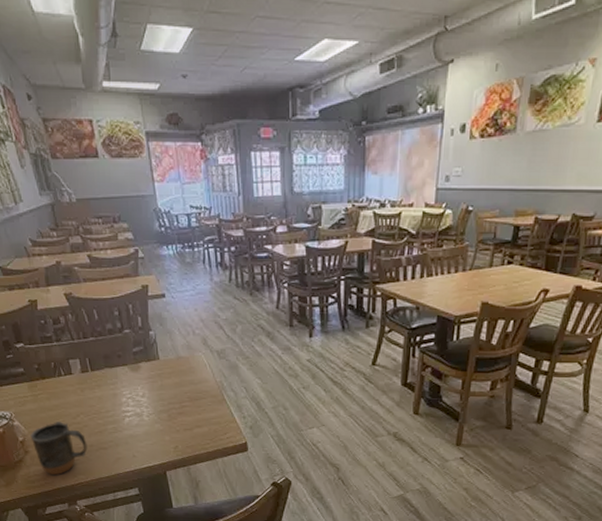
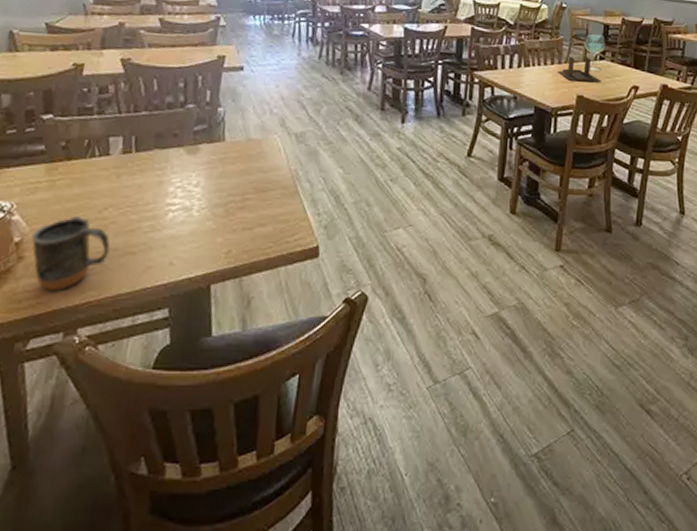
napkin holder: none [461,262,508,289] -> present [557,56,601,83]
wine glass: none [491,237,515,277] -> present [584,33,606,72]

